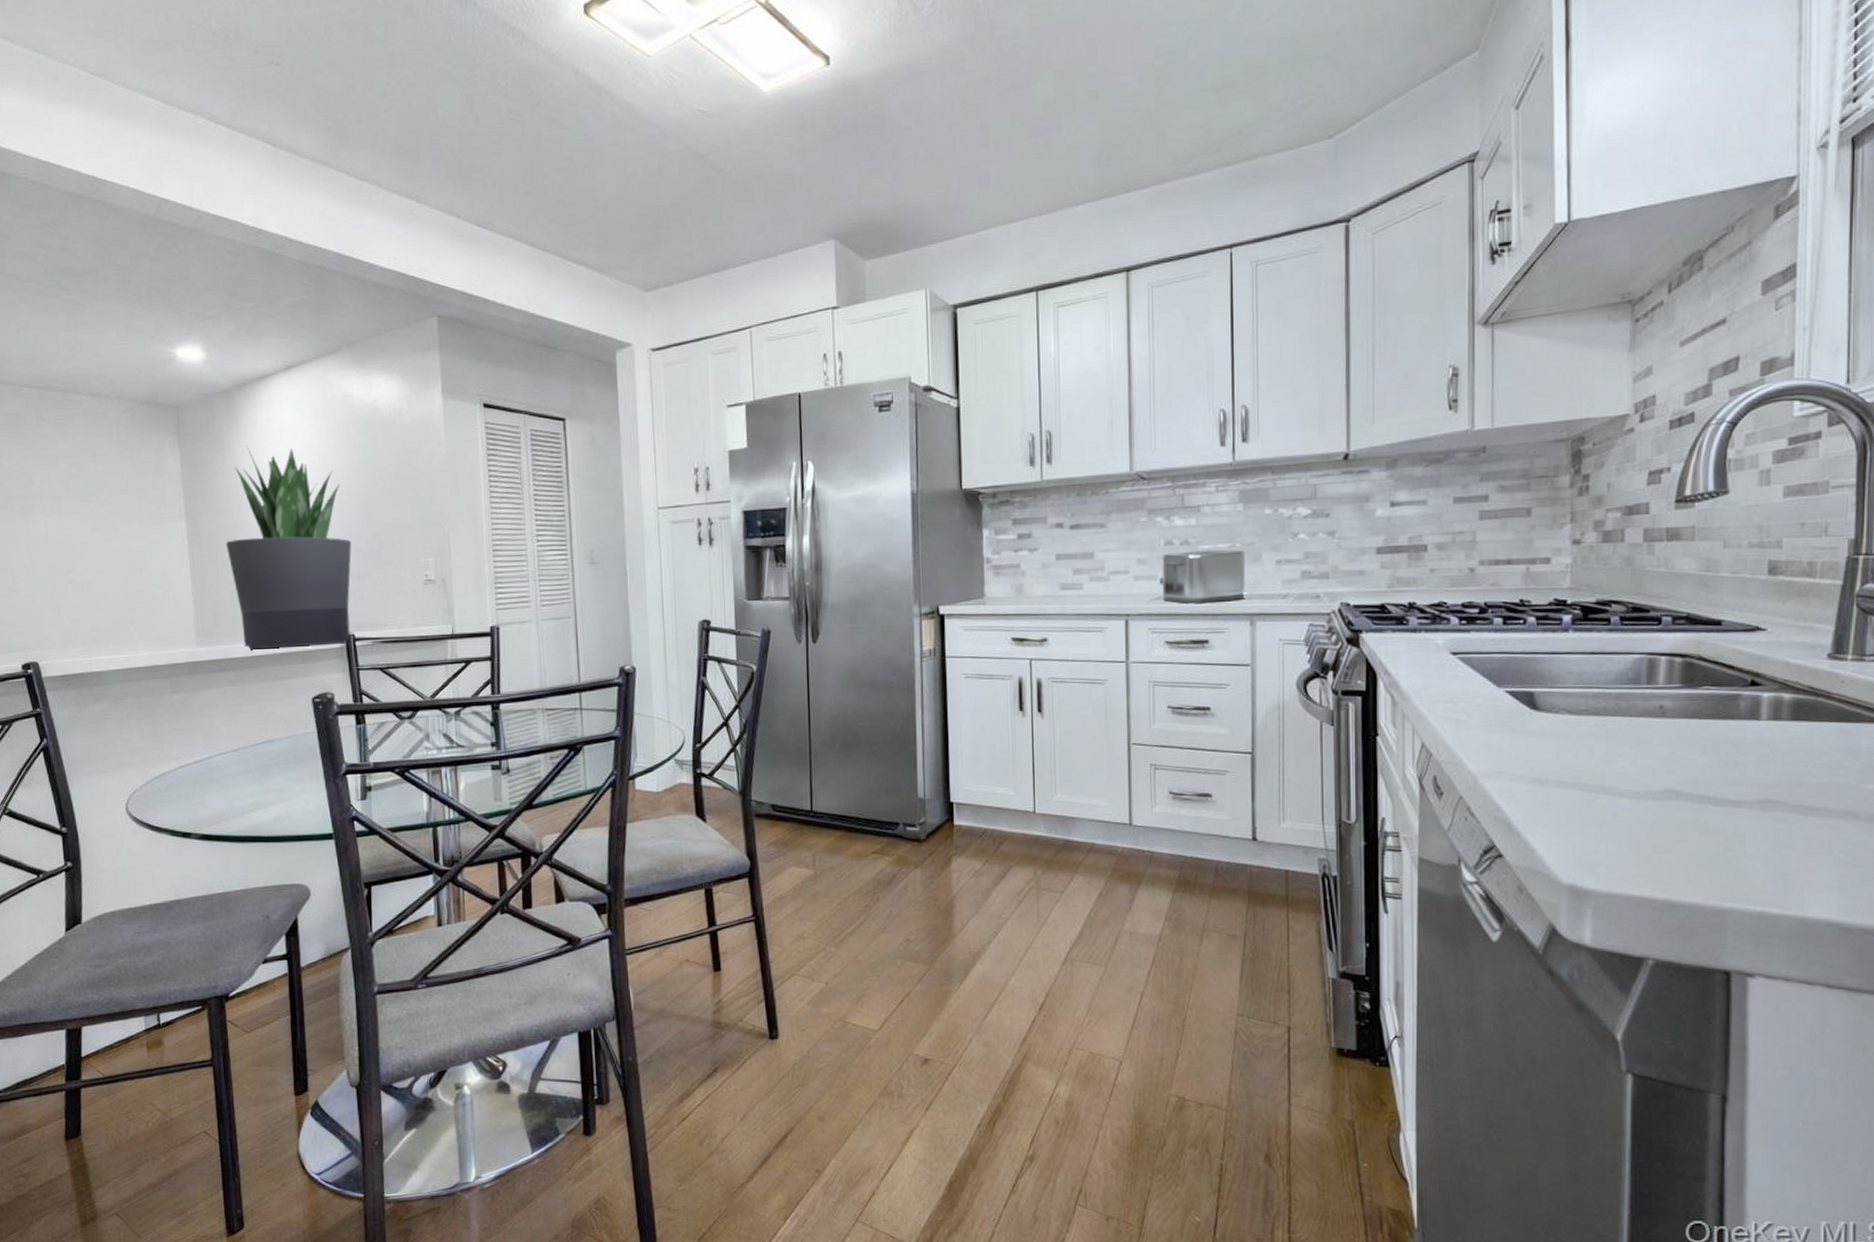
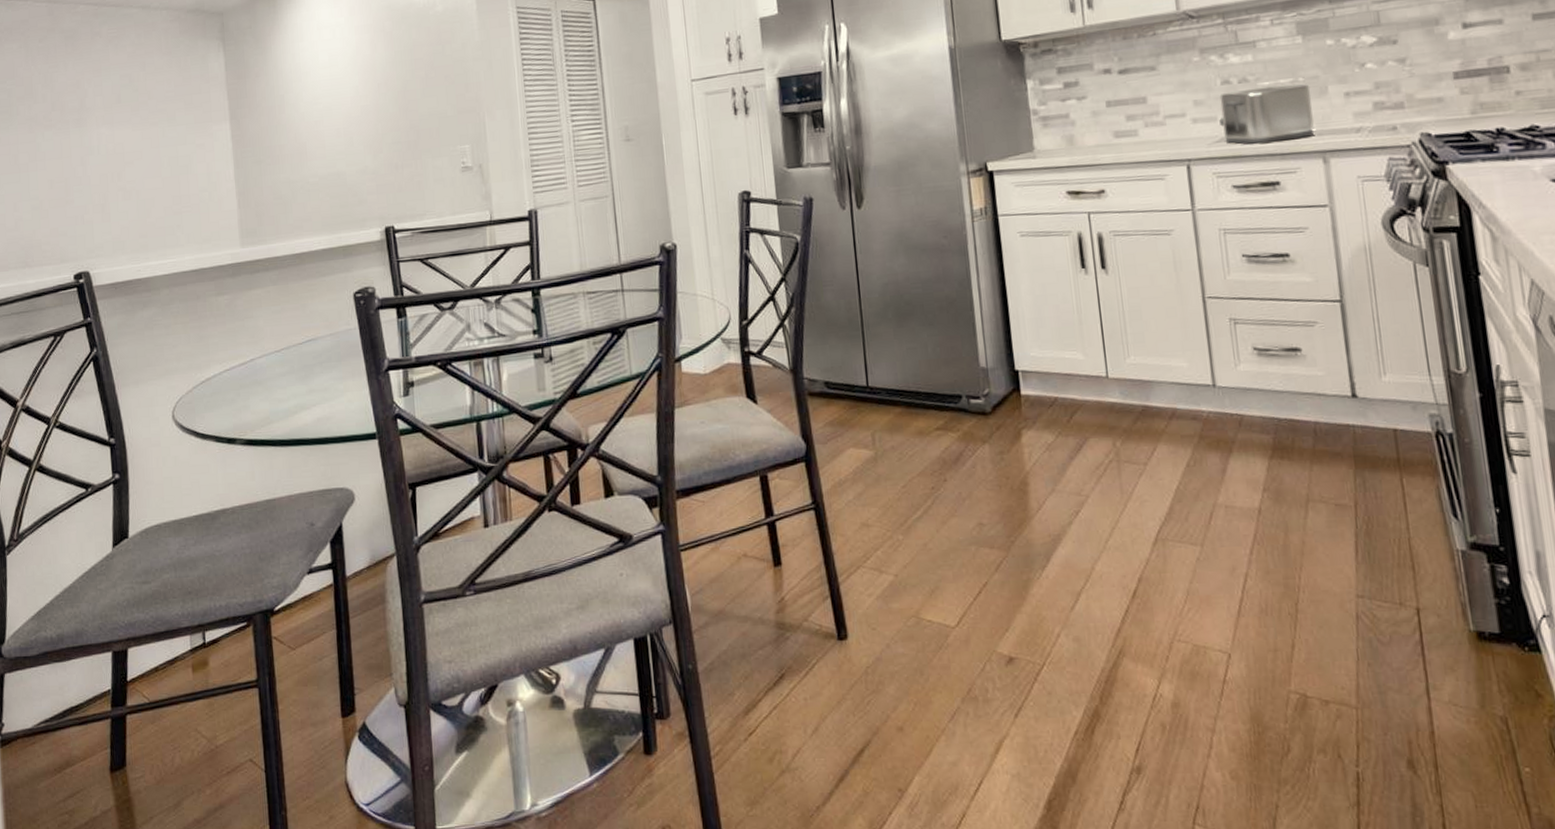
planter: present [225,445,352,650] -> none [268,45,390,248]

